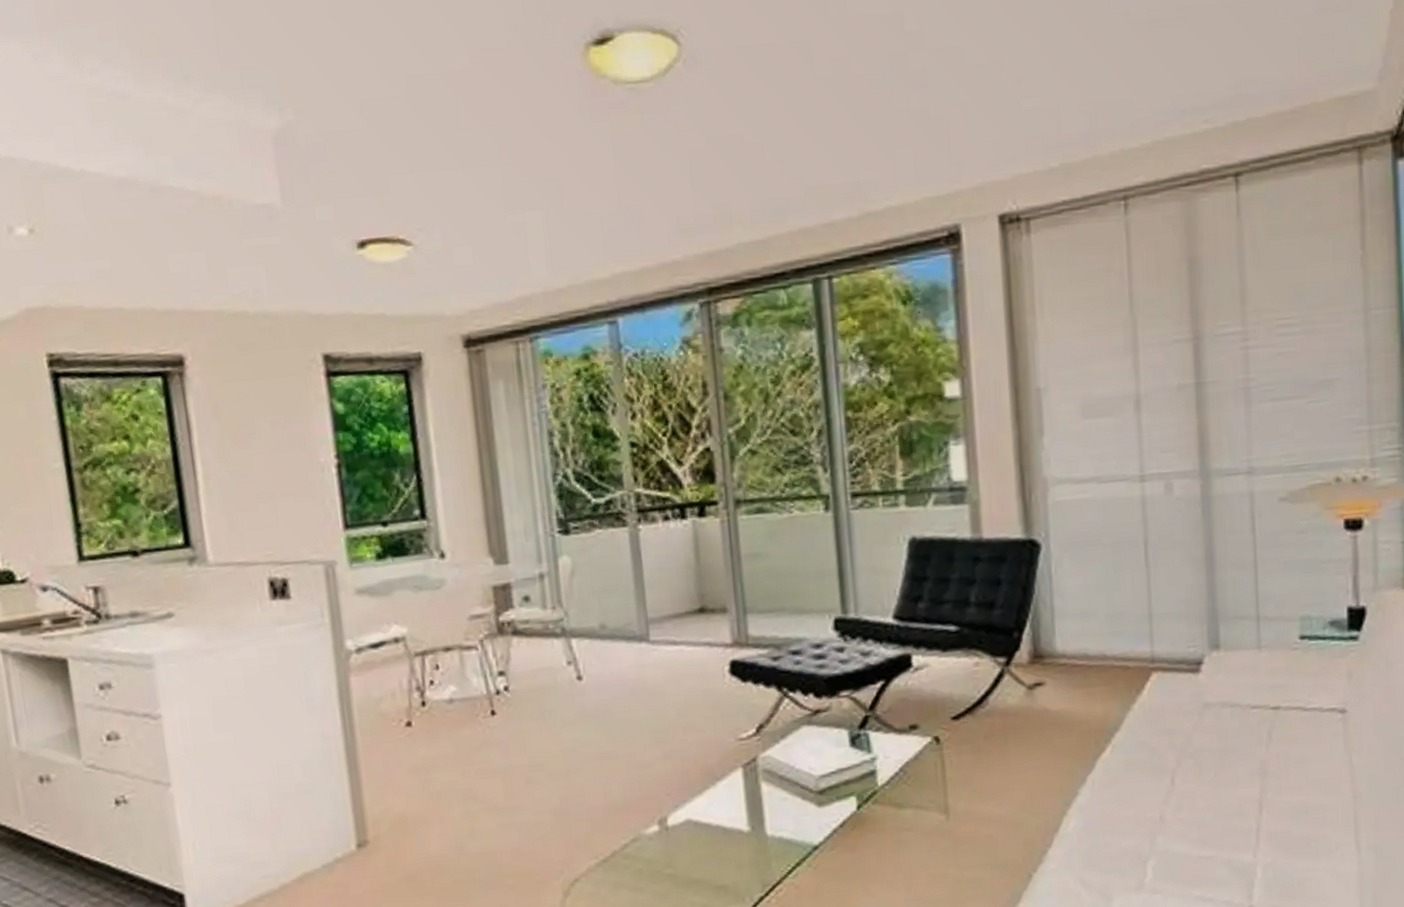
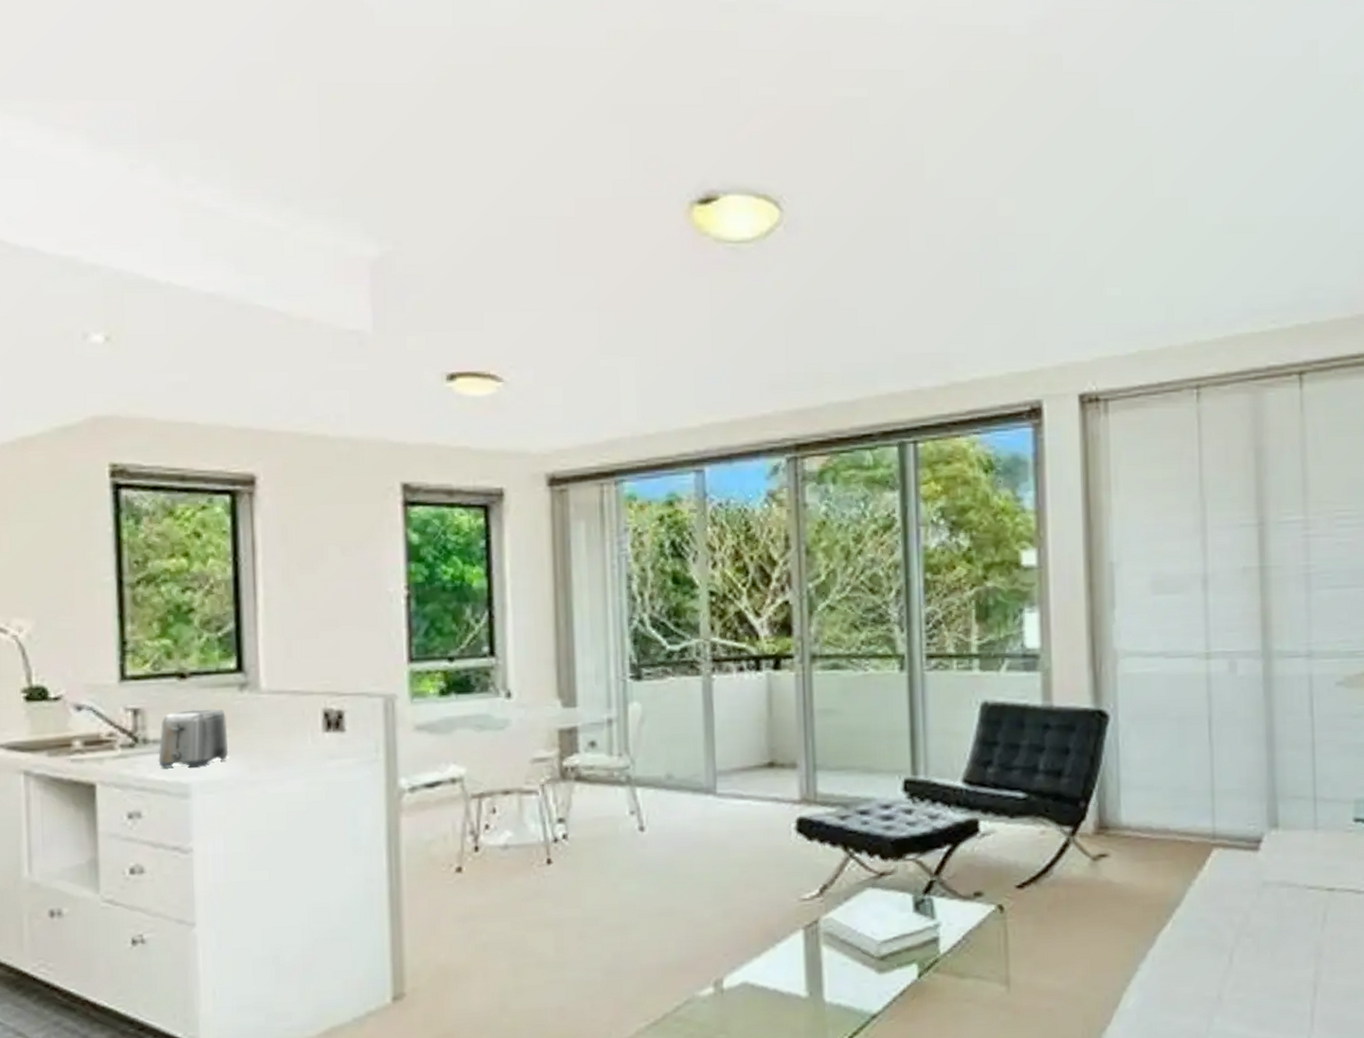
toaster: none [120,582,185,642] -> present [158,708,229,769]

